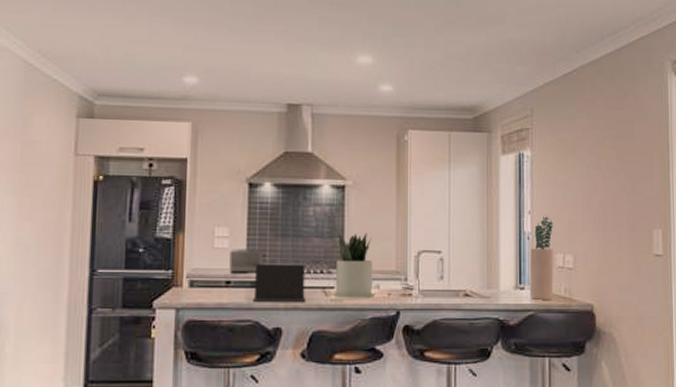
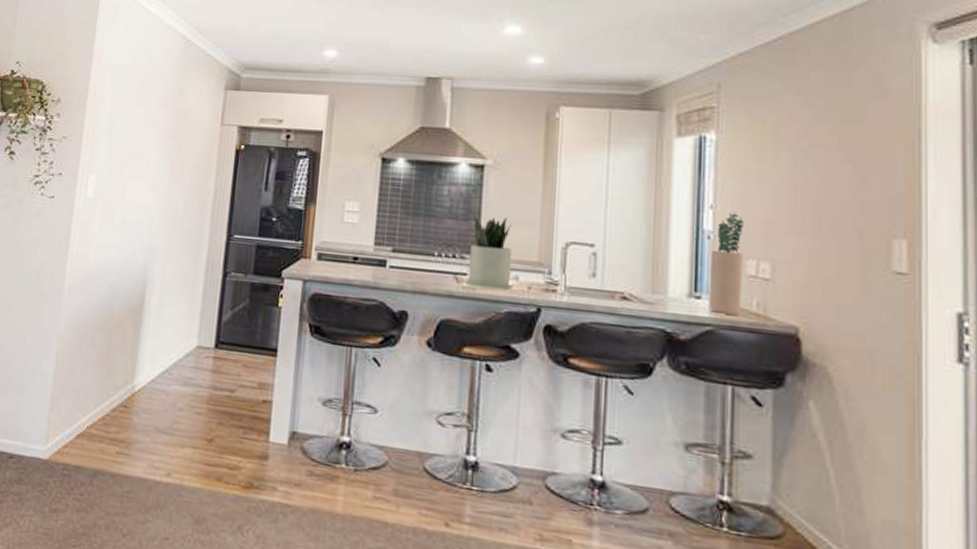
toaster: present [229,249,266,274] -> none [357,224,396,252]
laptop: present [253,263,306,303] -> none [380,241,437,288]

